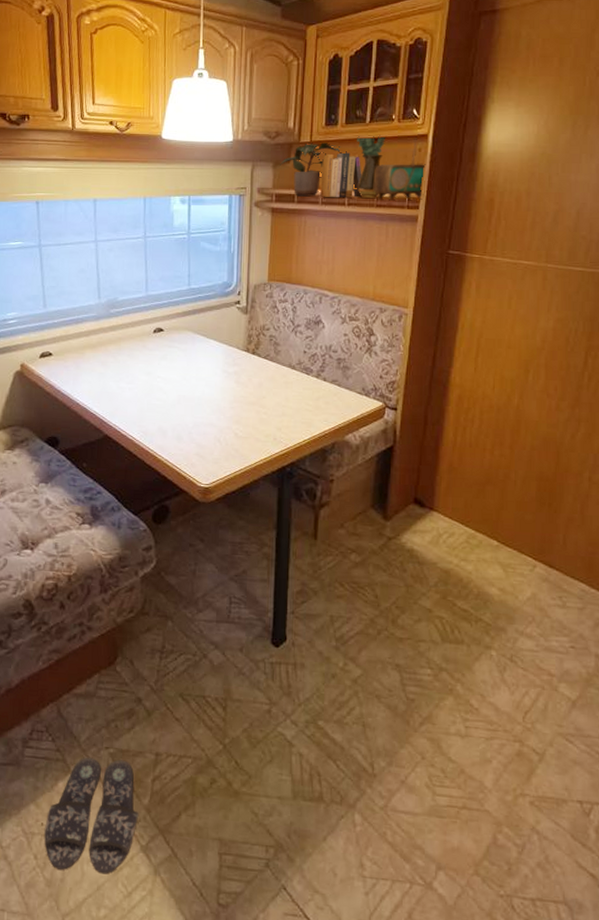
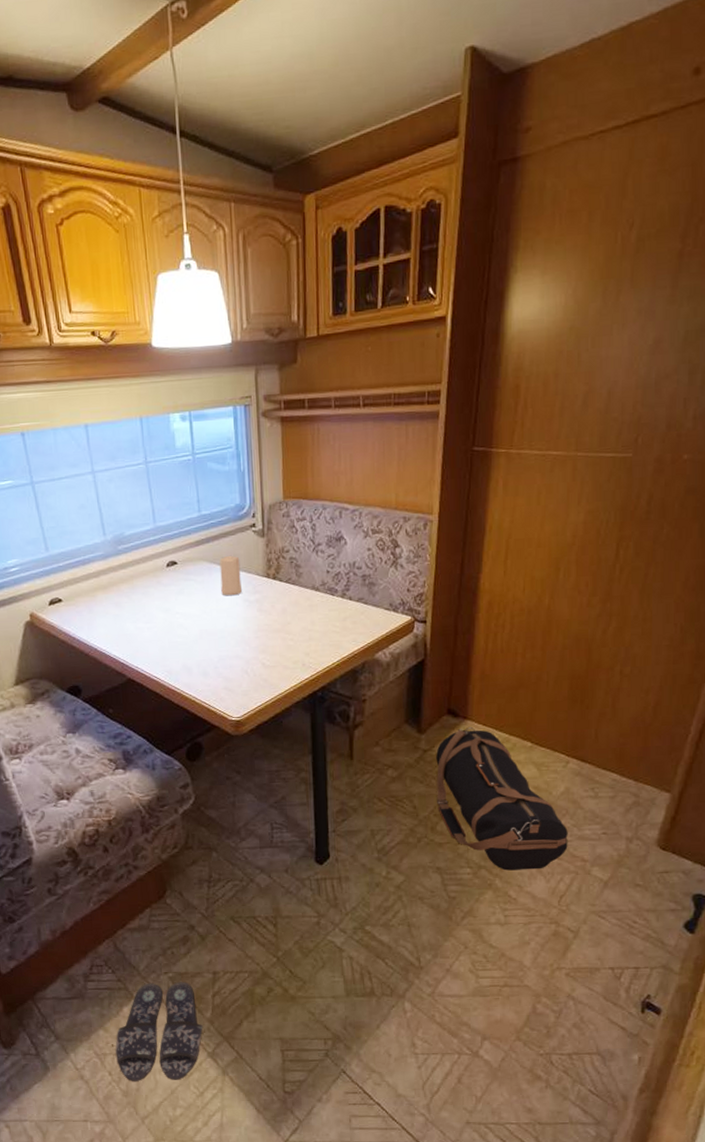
candle: none [202,328,223,366] -> present [219,555,243,596]
potted plant: present [280,143,347,197] -> none [286,336,359,401]
books: present [320,152,362,198] -> none [332,345,378,399]
vase: present [357,135,387,199] -> none [369,321,401,398]
radio: present [373,138,426,201] -> none [389,321,445,397]
duffel bag: none [399,518,534,678] -> present [436,726,568,871]

